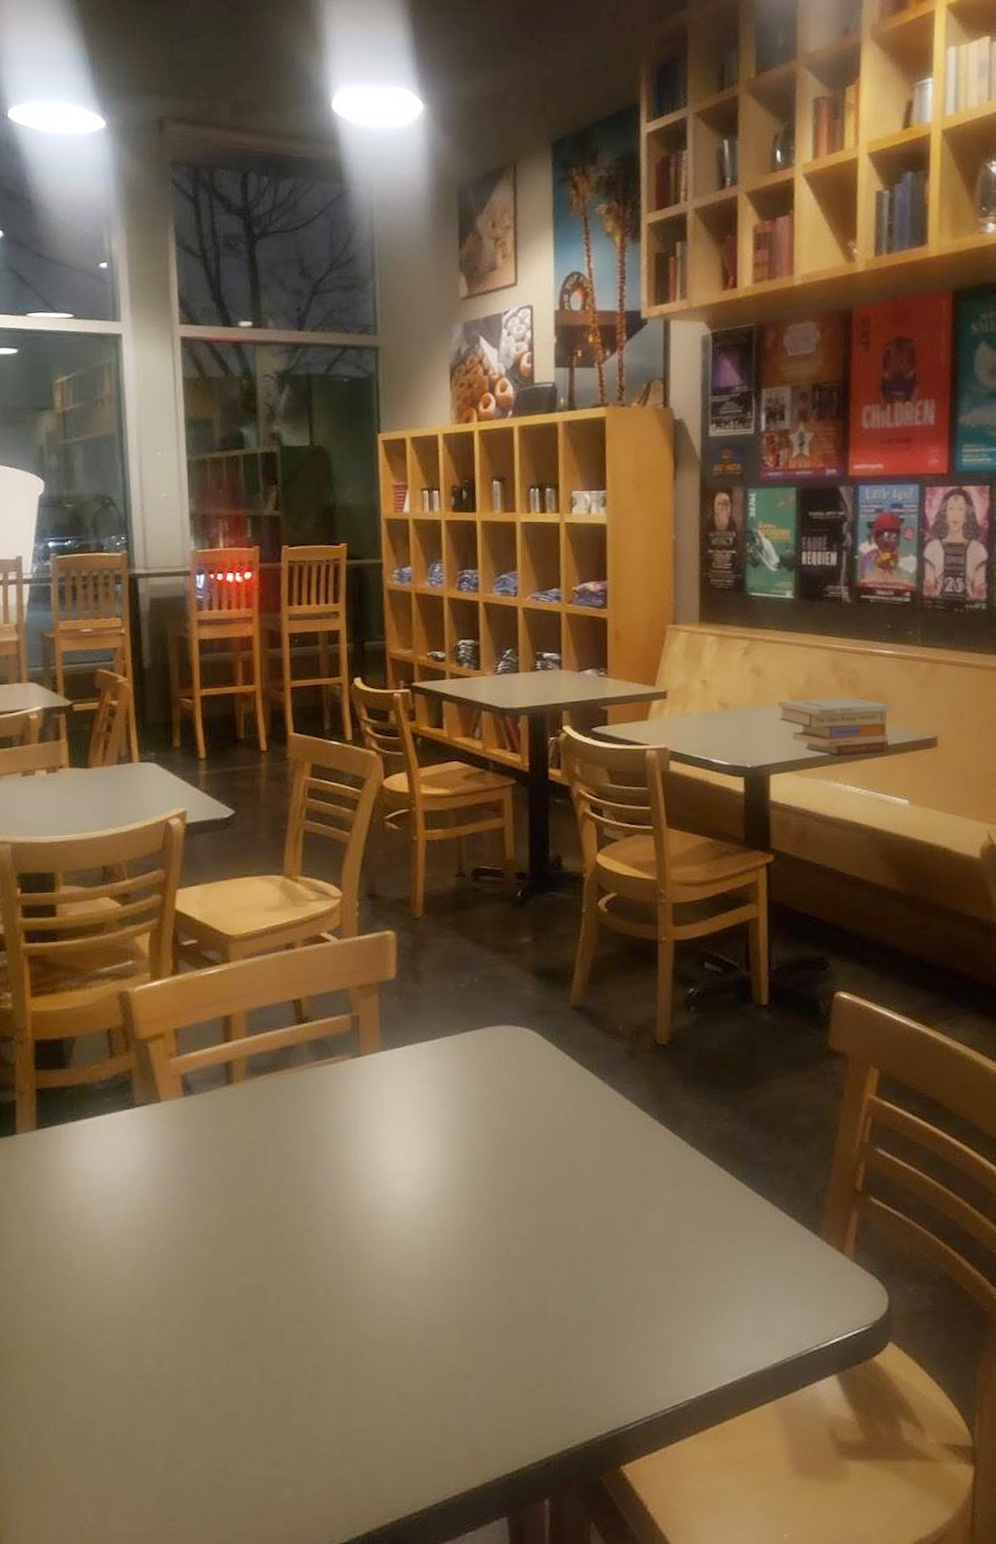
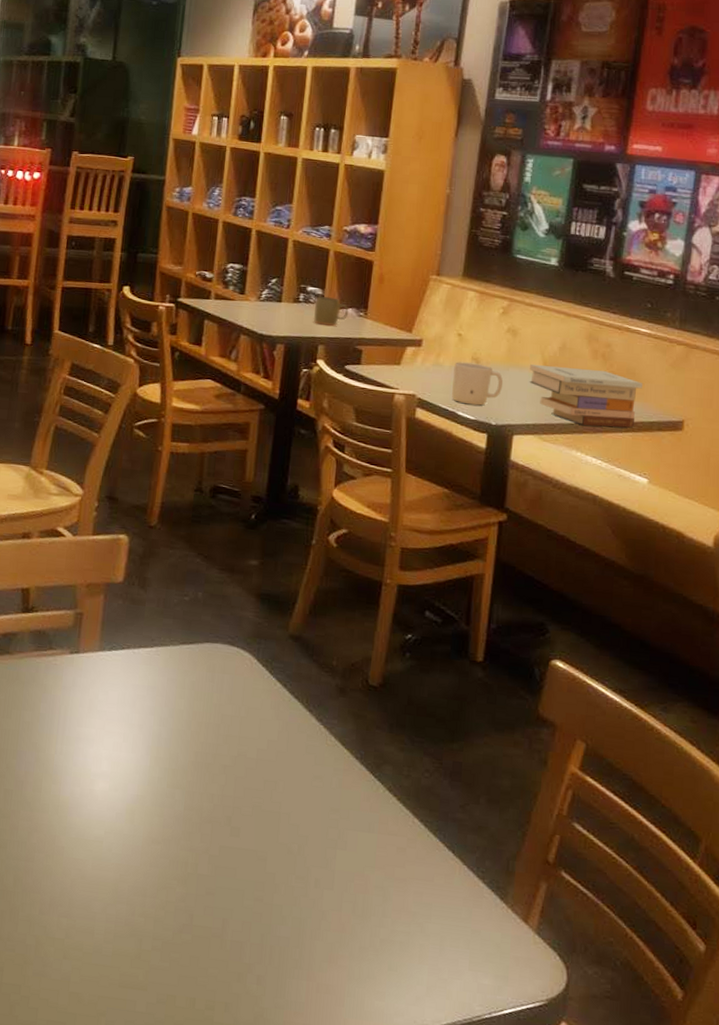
mug: none [553,660,589,690] -> present [313,296,349,326]
mug: none [702,708,754,751] -> present [452,362,504,406]

